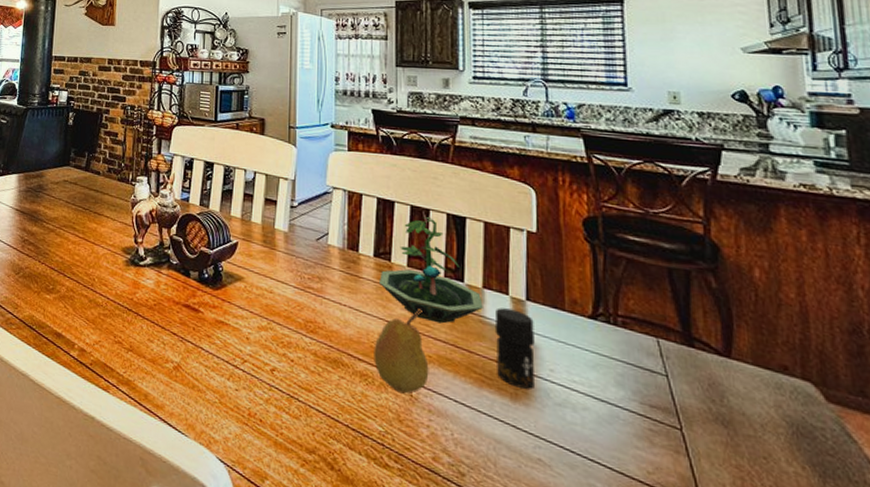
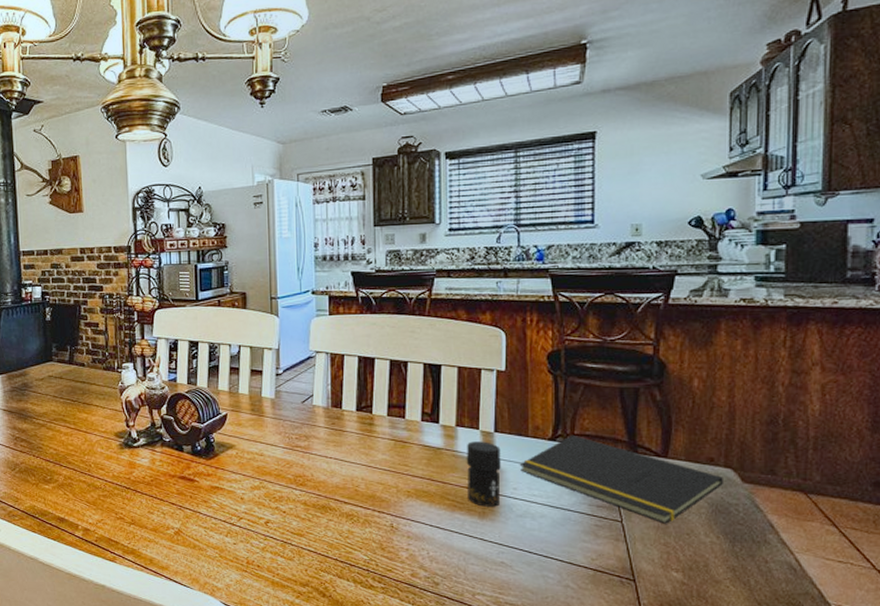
fruit: present [374,309,429,394] -> none [358,452,408,526]
terrarium: present [380,217,483,324] -> none [362,369,456,462]
notepad: none [555,315,804,441] -> present [519,434,725,524]

